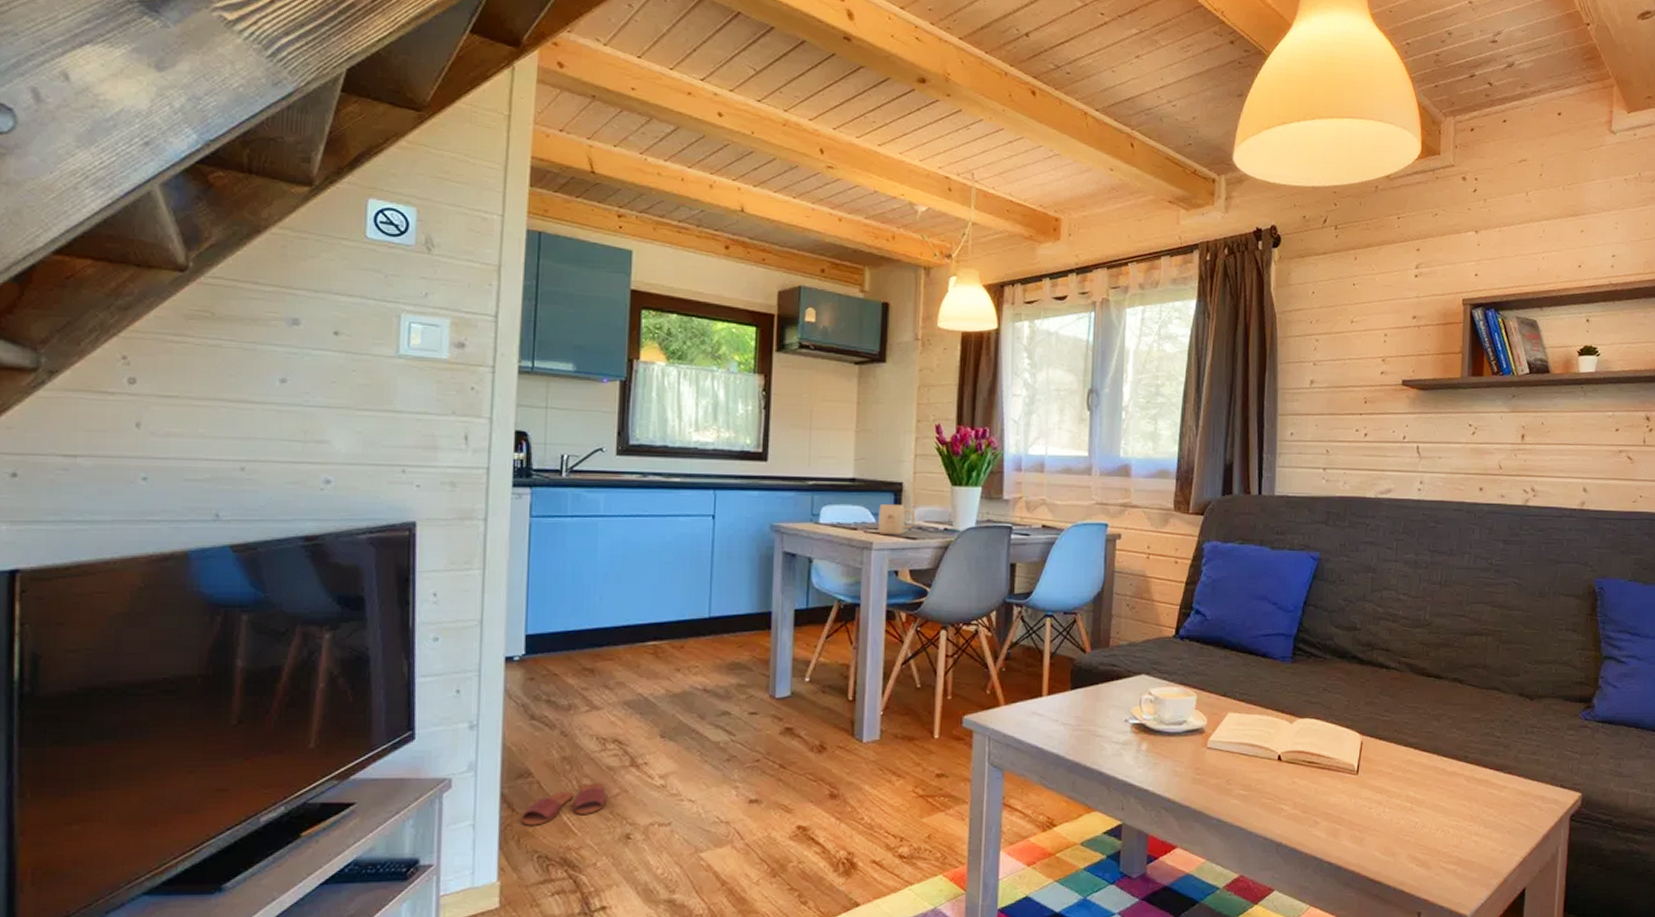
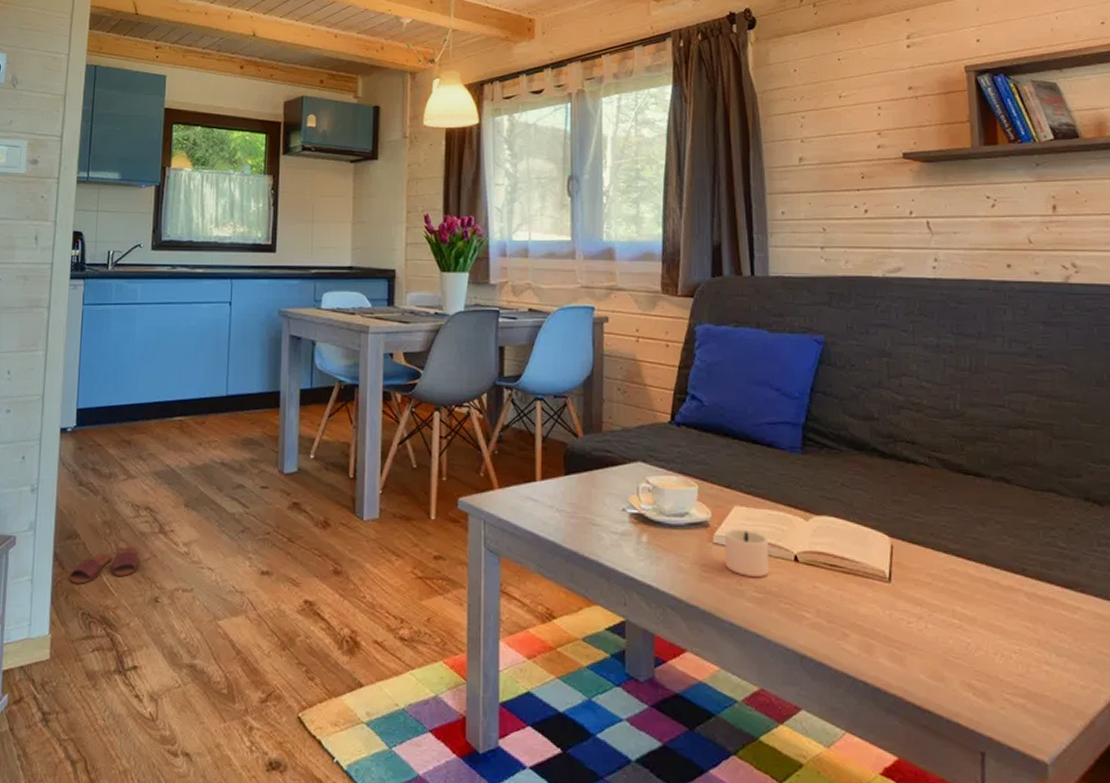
mug: present [877,504,916,534] -> none [373,290,408,319]
candle: none [1216,734,1257,776] -> present [724,529,770,577]

